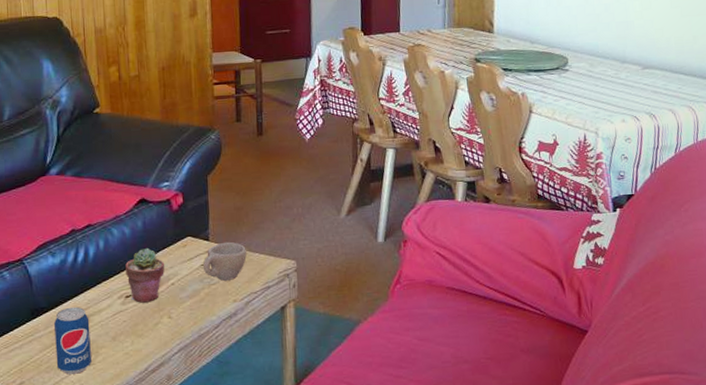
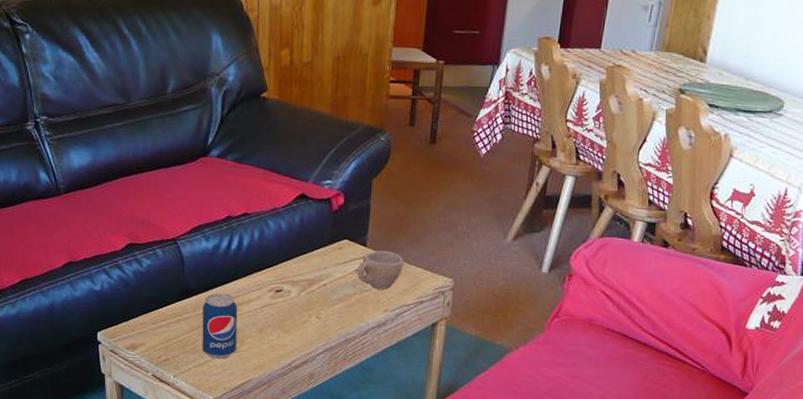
potted succulent: present [124,247,165,303] -> none [277,244,319,300]

